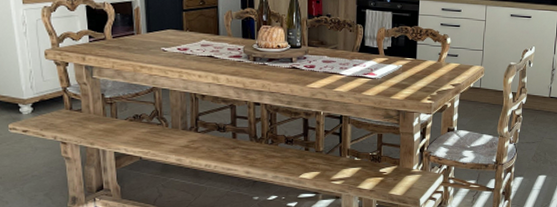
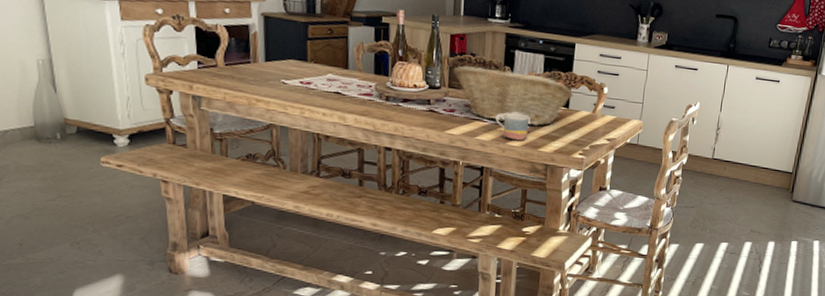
fruit basket: none [312,26,420,76] -> present [453,65,574,126]
mug: none [351,66,381,91] -> present [495,113,529,141]

